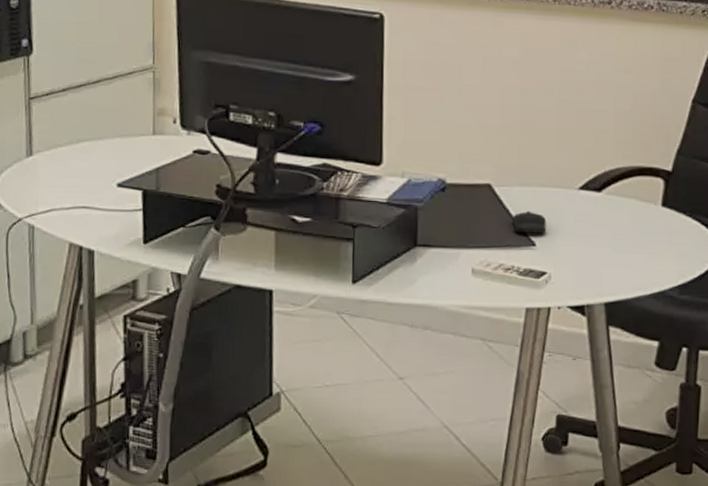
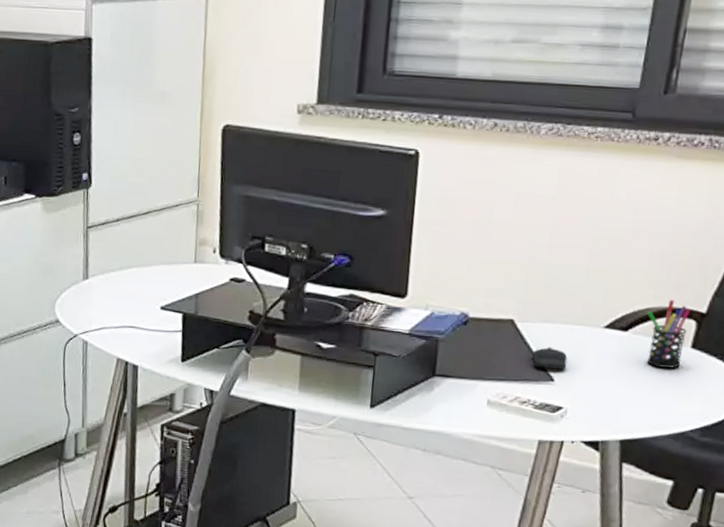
pen holder: none [618,158,658,227] -> present [647,299,691,368]

